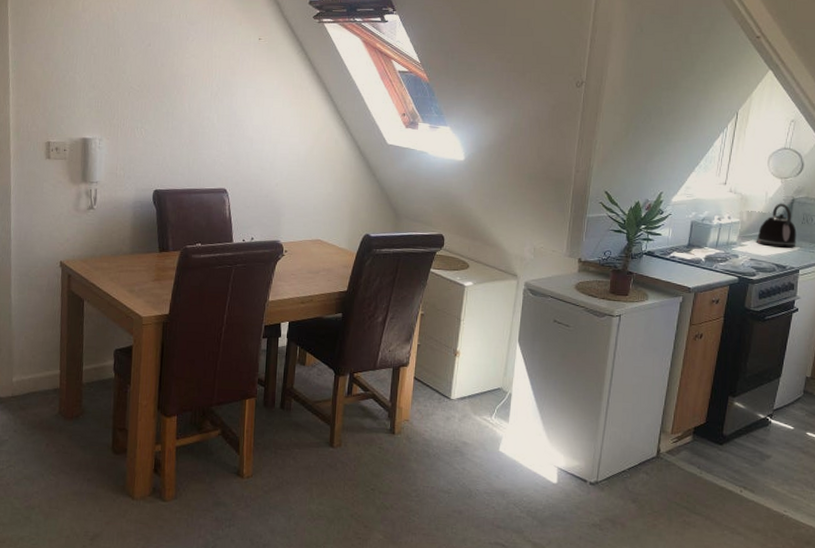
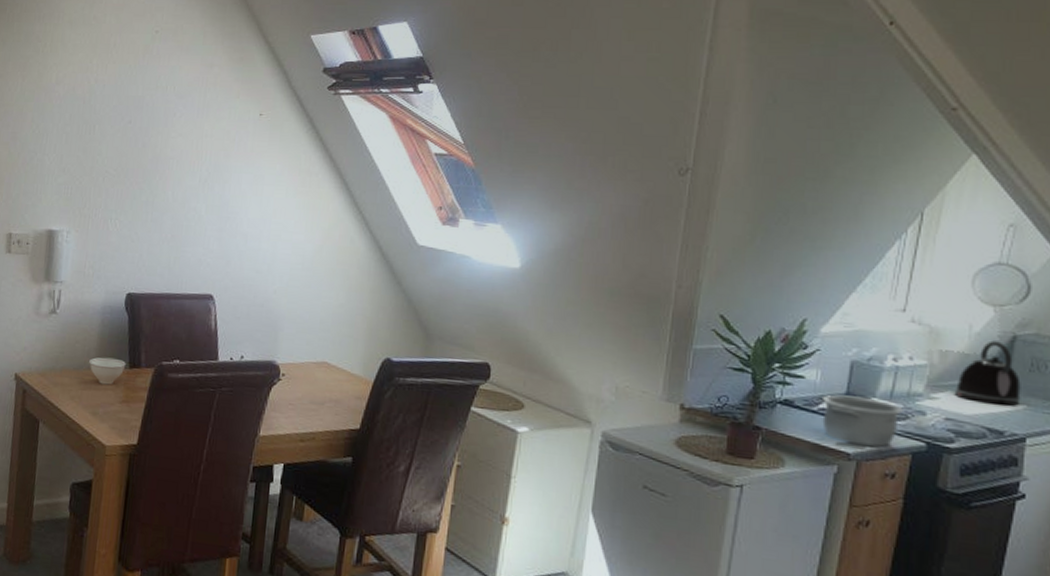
bowl: none [124,244,156,267] -> present [89,357,126,385]
cooking pot: none [672,246,724,282] -> present [822,395,903,448]

